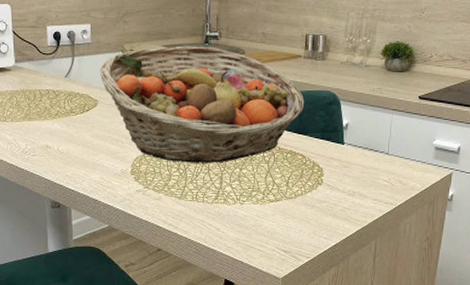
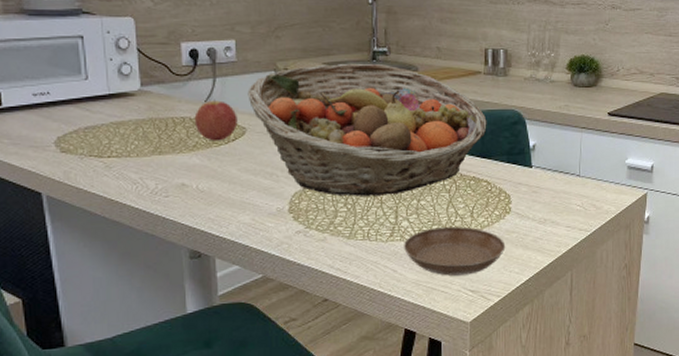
apple: none [56,75,91,111] -> present [194,99,238,141]
saucer: none [227,194,317,237] -> present [404,227,506,276]

